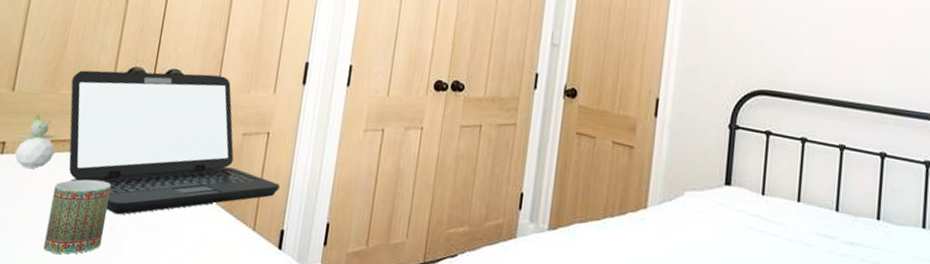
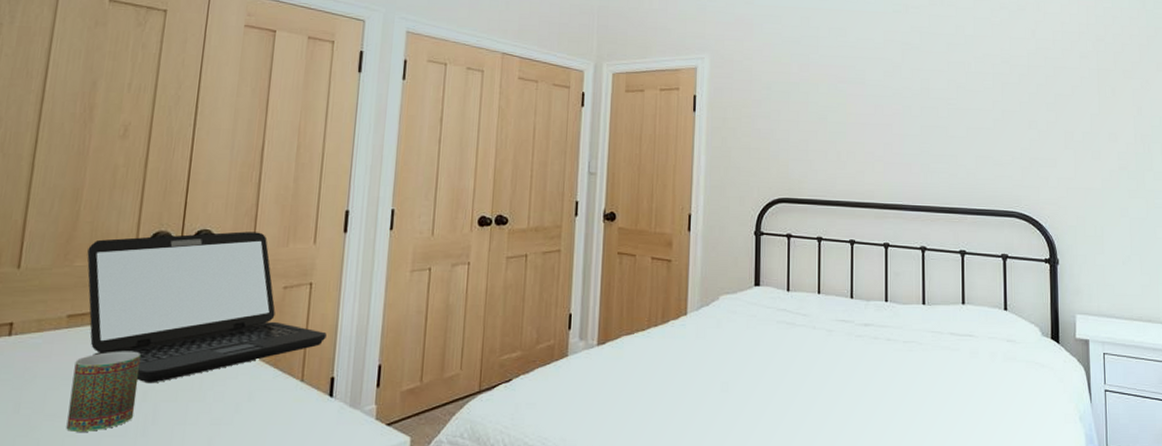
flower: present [14,113,60,169] -> none [24,289,78,347]

